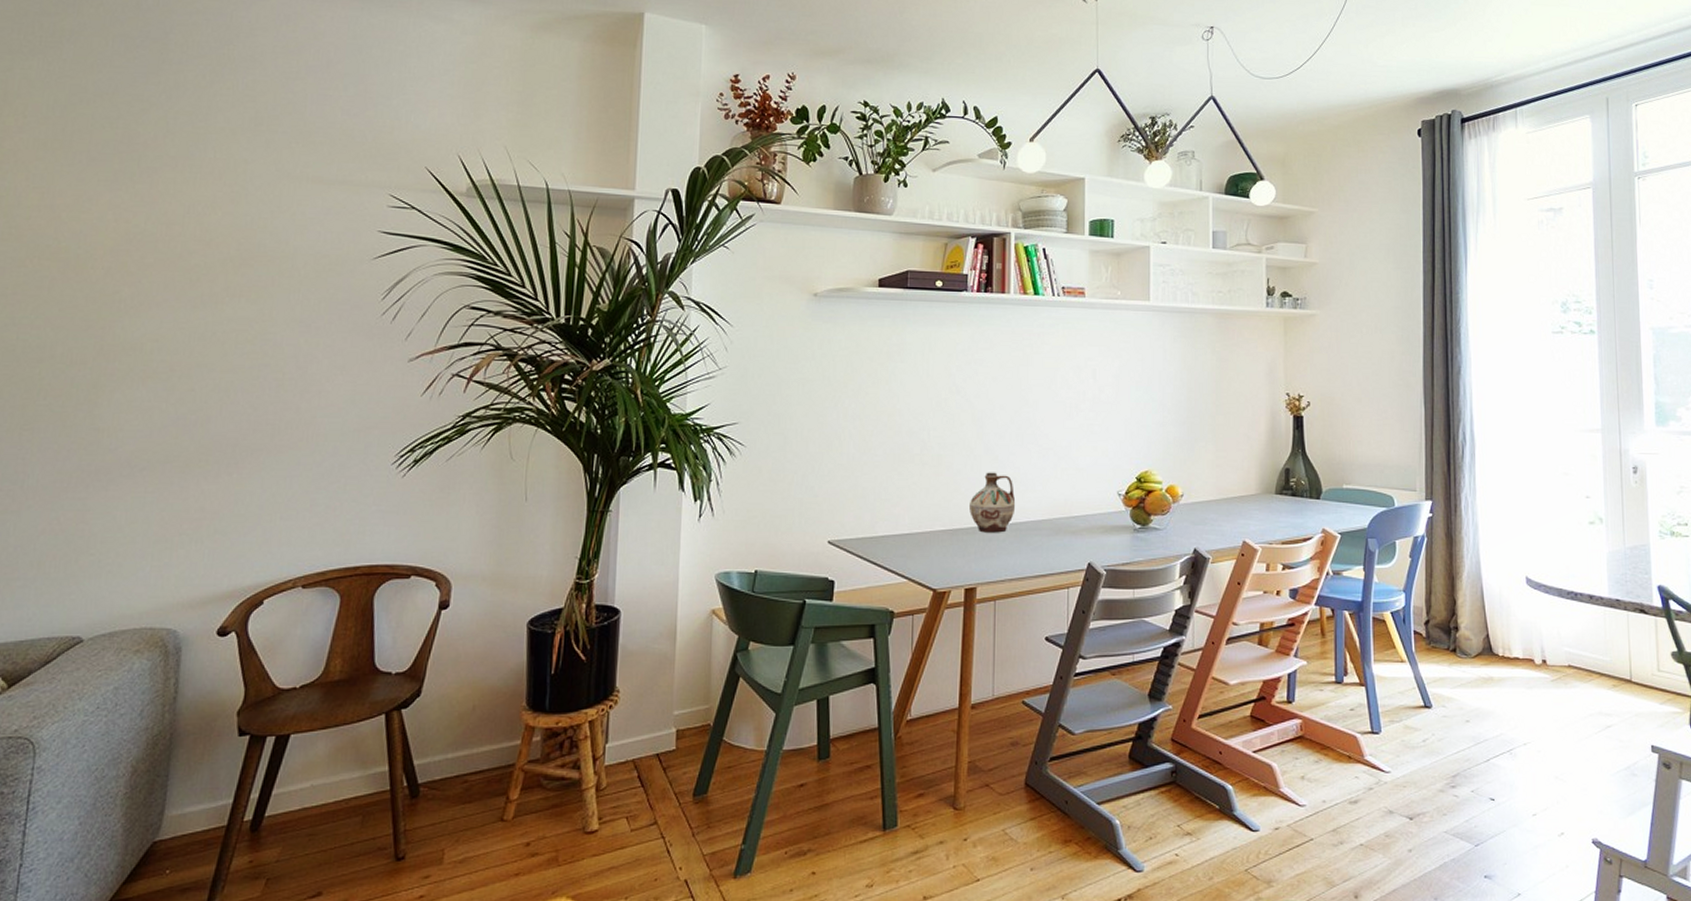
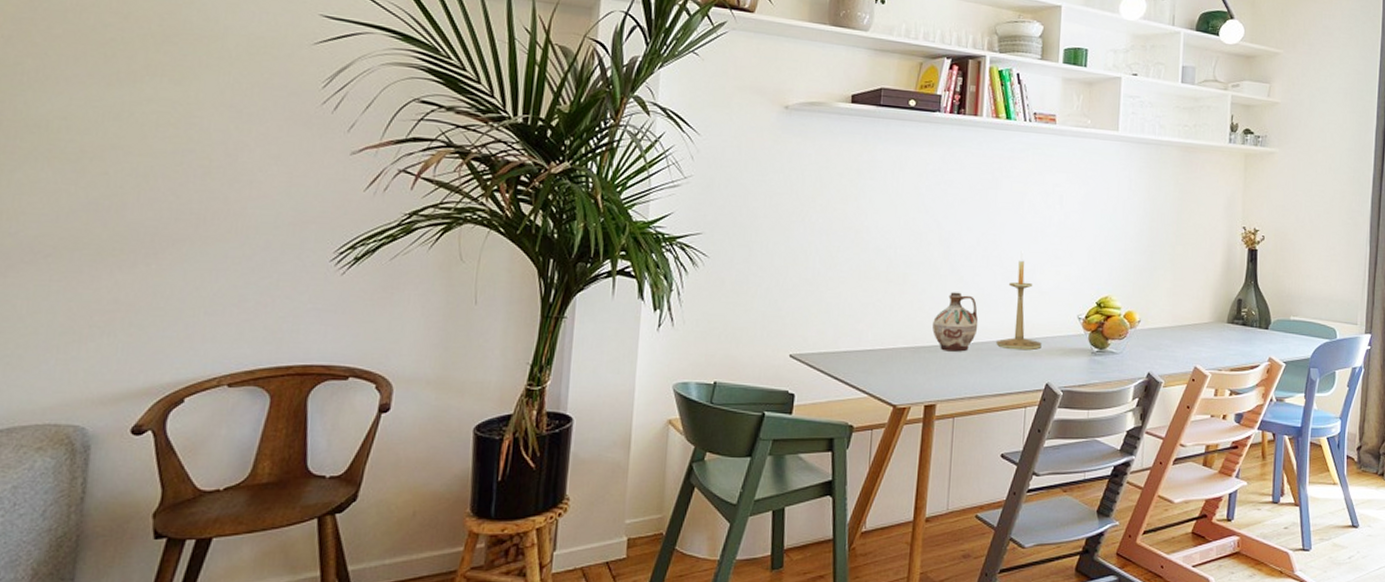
candlestick: none [1035,426,1082,530] -> present [996,249,1042,351]

